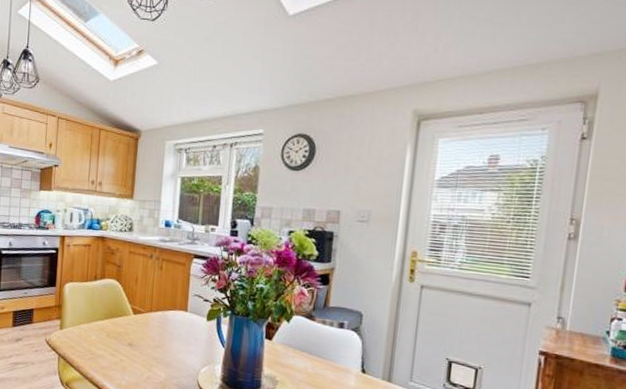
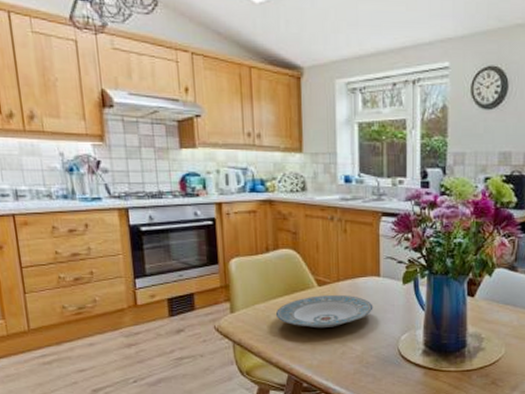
plate: none [95,322,179,353] -> present [275,295,373,329]

